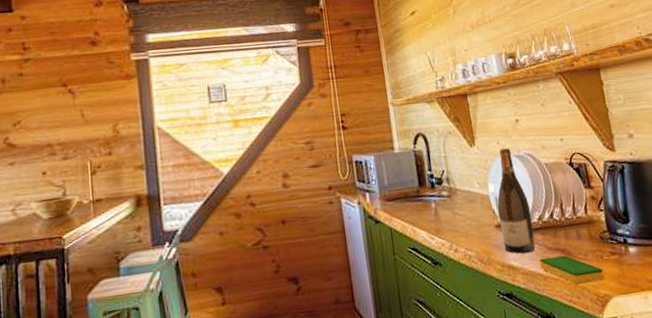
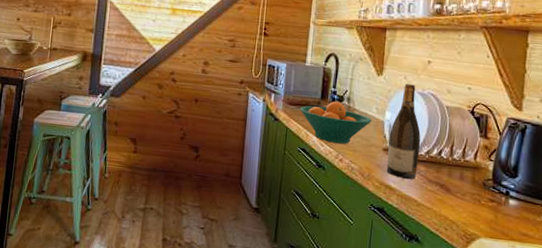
fruit bowl: none [399,185,477,234] -> present [299,101,372,144]
dish sponge: present [539,255,605,285] -> none [416,187,478,221]

